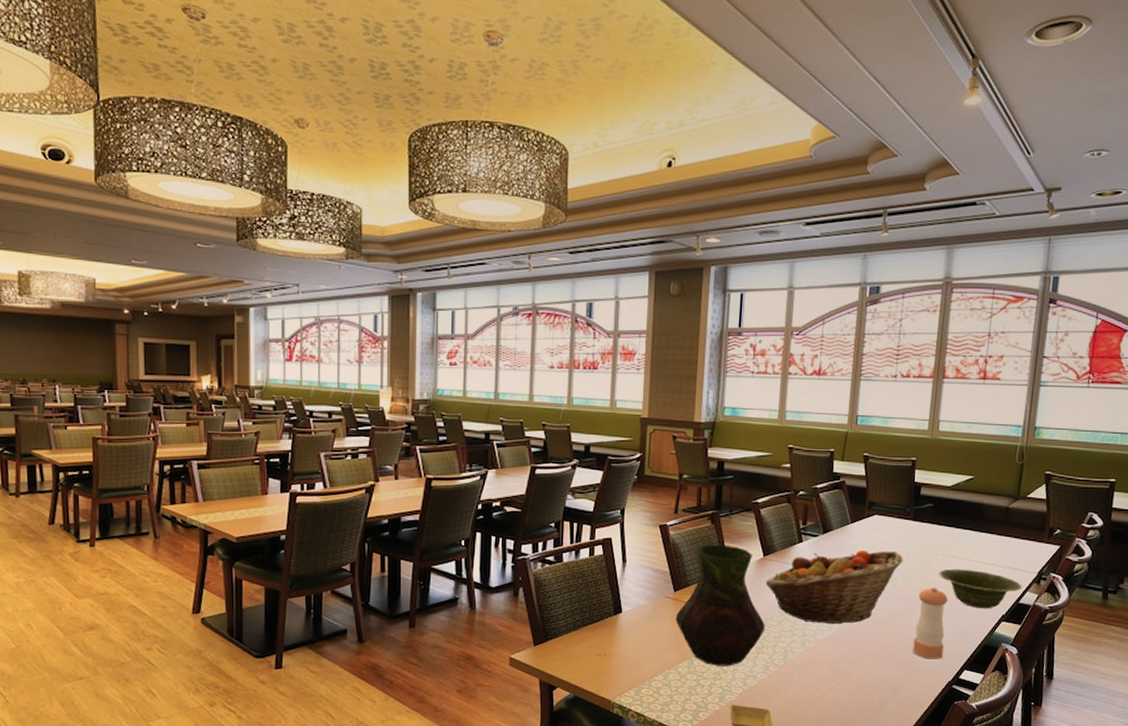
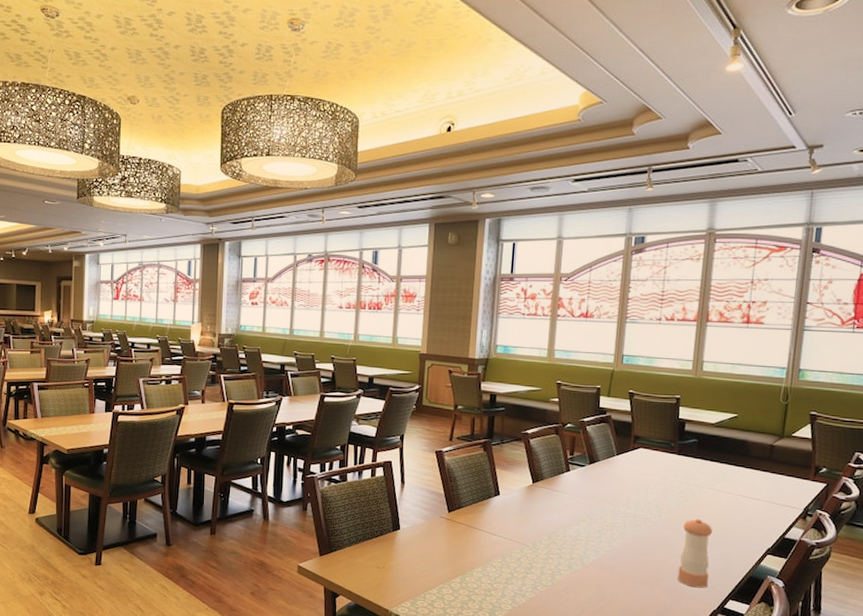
vase: present [675,544,765,666] -> none [449,470,534,584]
fruit basket: present [765,550,903,625] -> none [534,480,668,550]
dish: present [939,569,1022,609] -> none [703,502,788,542]

